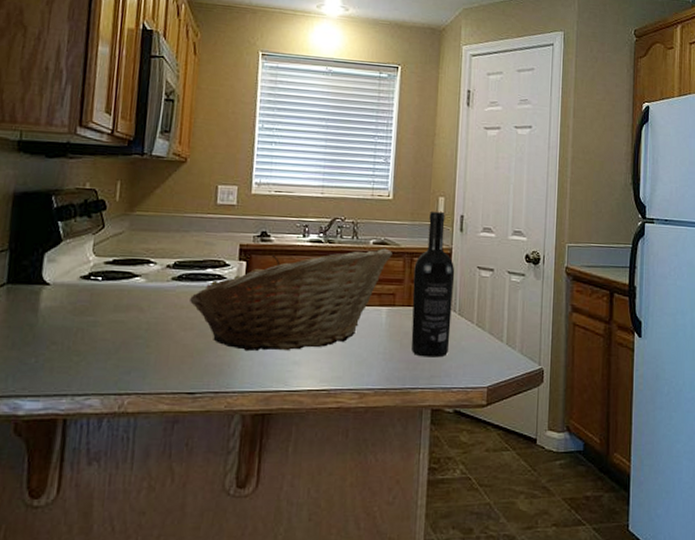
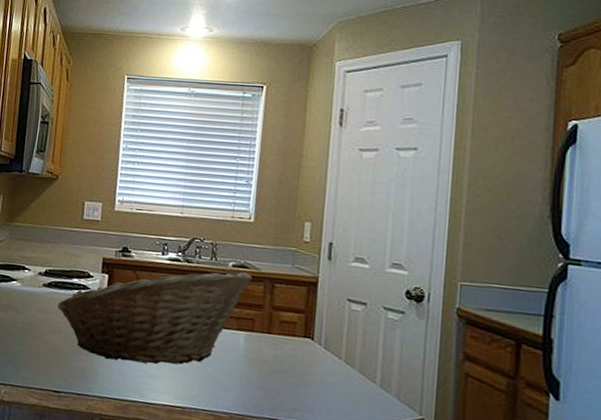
wine bottle: present [411,212,455,358] -> none [270,237,321,391]

